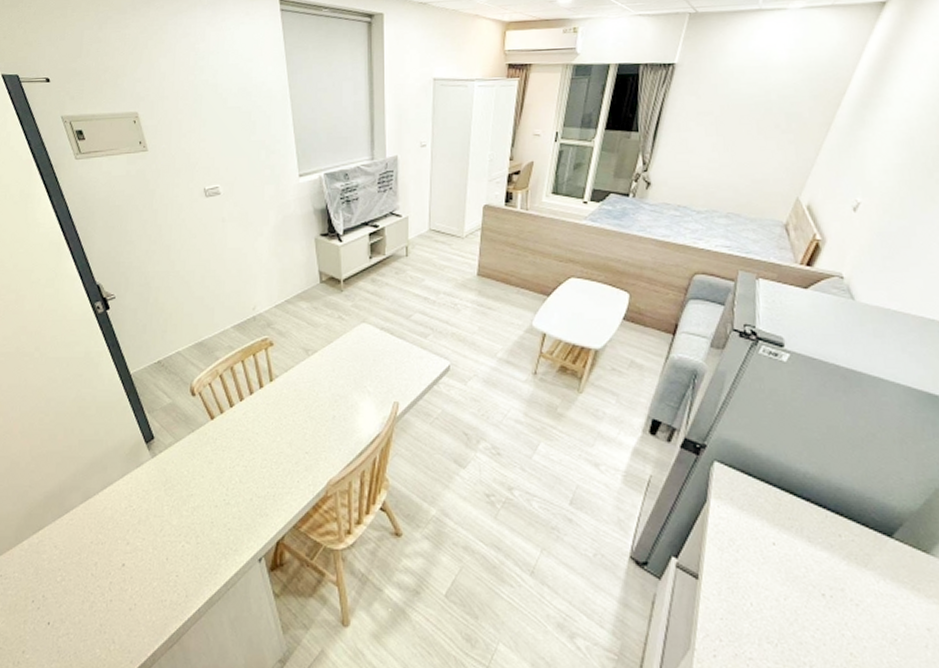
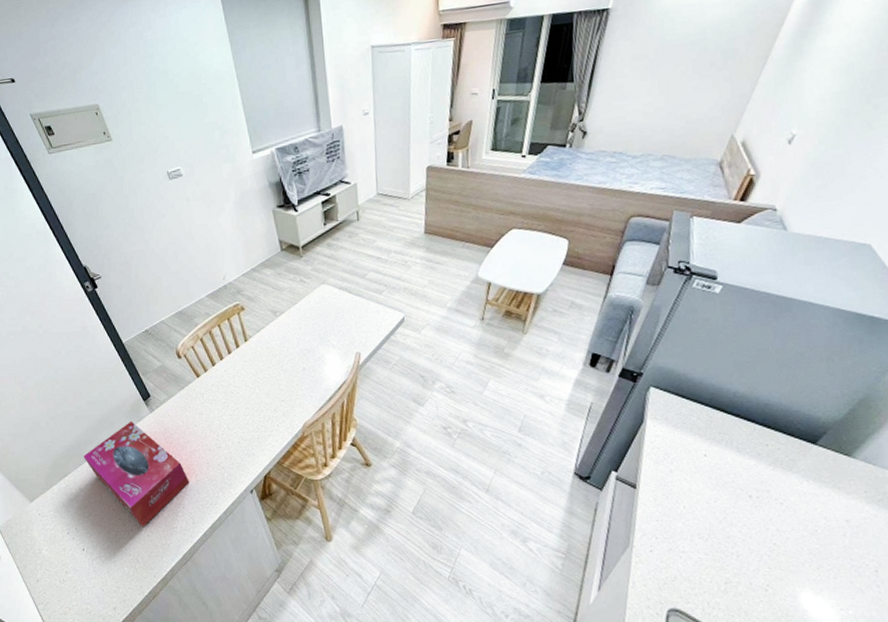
tissue box: none [65,466,188,599] -> present [83,421,190,527]

